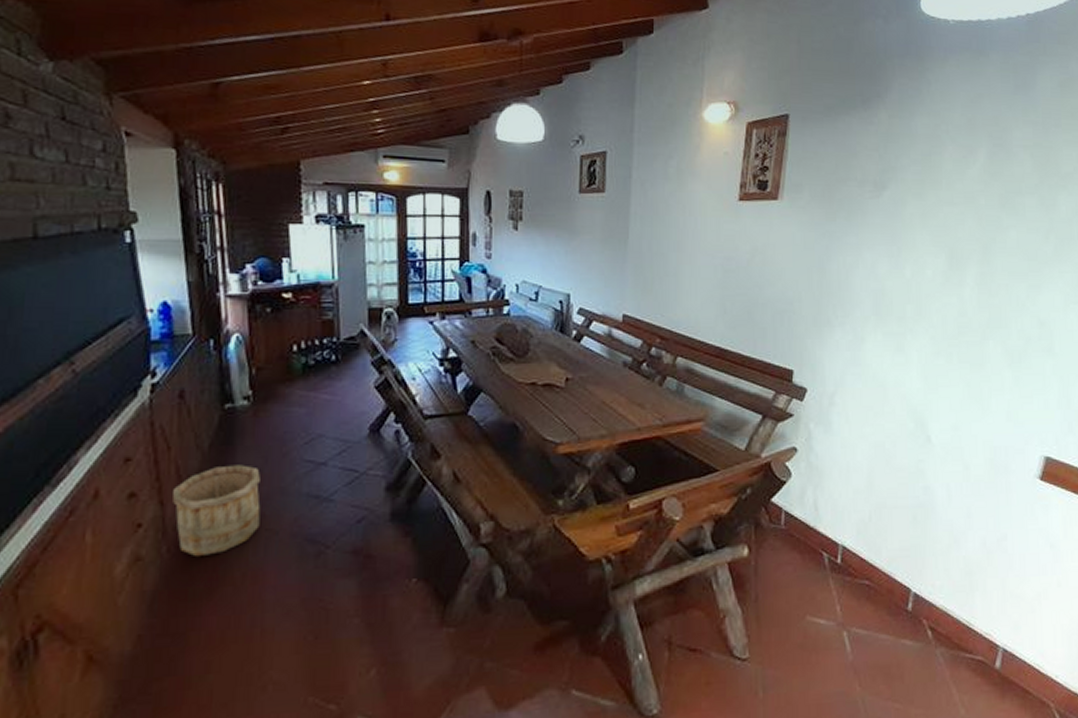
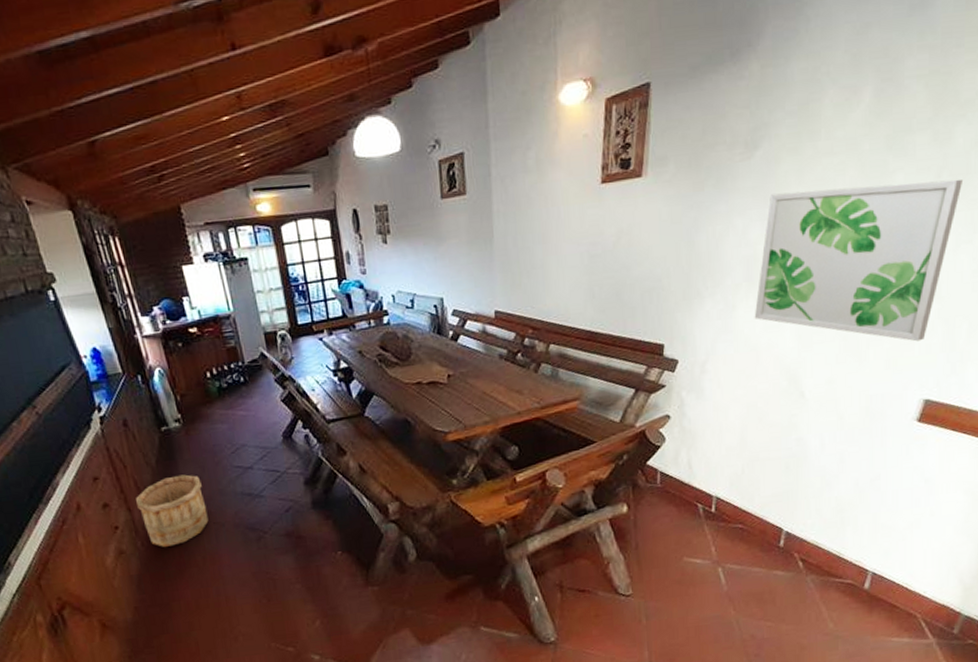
wall art: none [882,233,1068,396] -> present [754,179,964,342]

